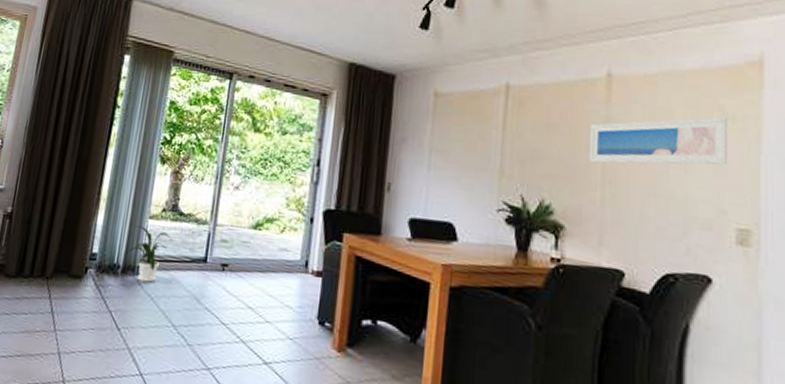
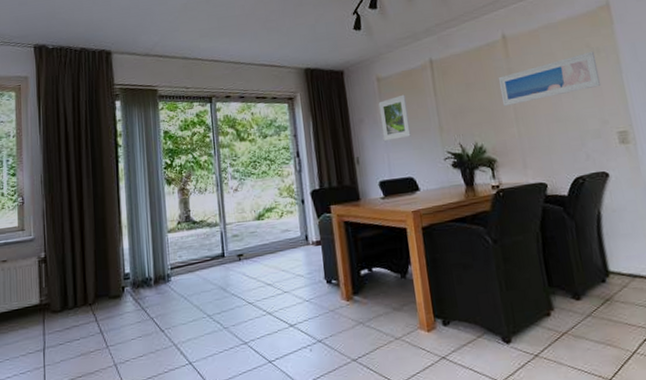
house plant: present [127,225,173,283] -> none [155,240,192,287]
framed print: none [426,119,465,173] -> present [378,94,411,141]

